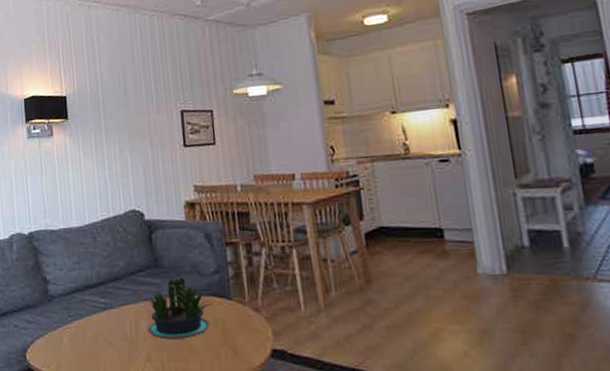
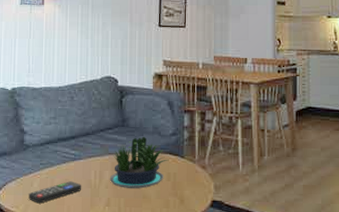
remote control: none [59,334,117,362] -> present [28,181,82,204]

